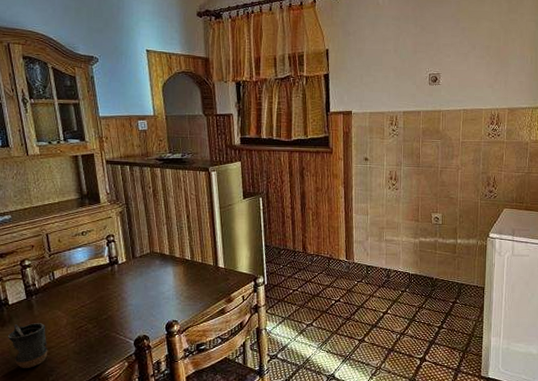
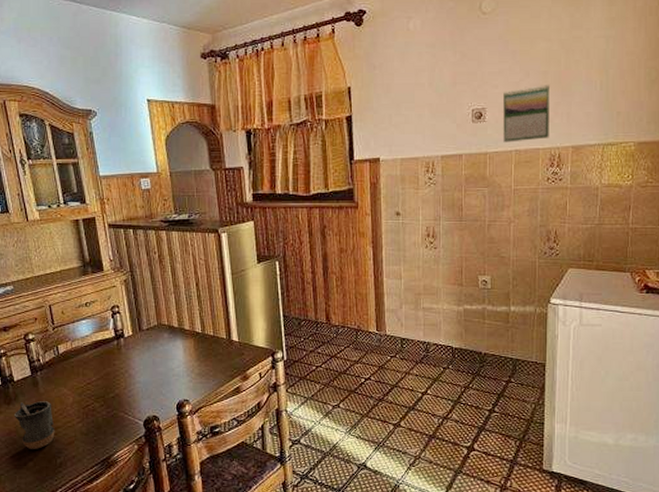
calendar: none [454,57,491,103] -> present [503,85,549,143]

